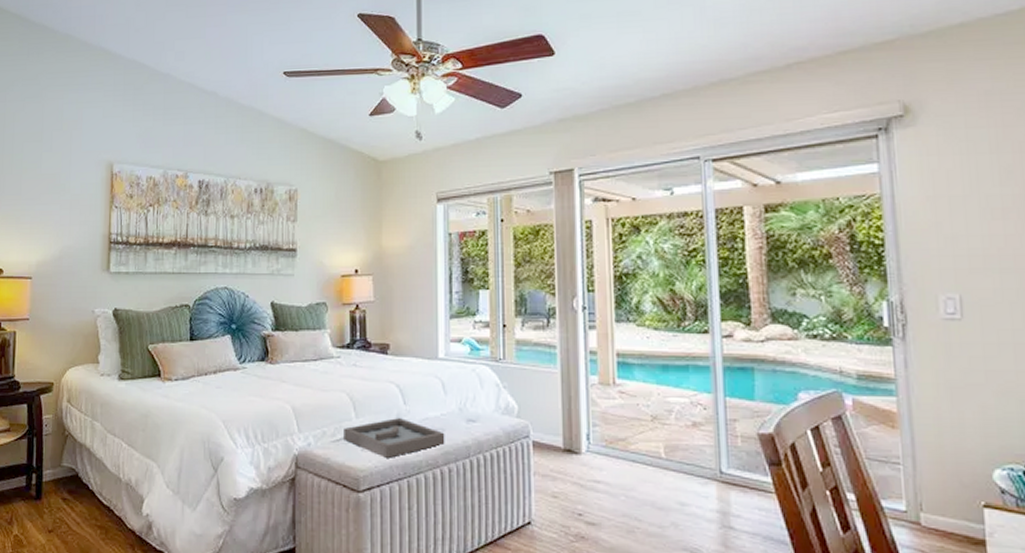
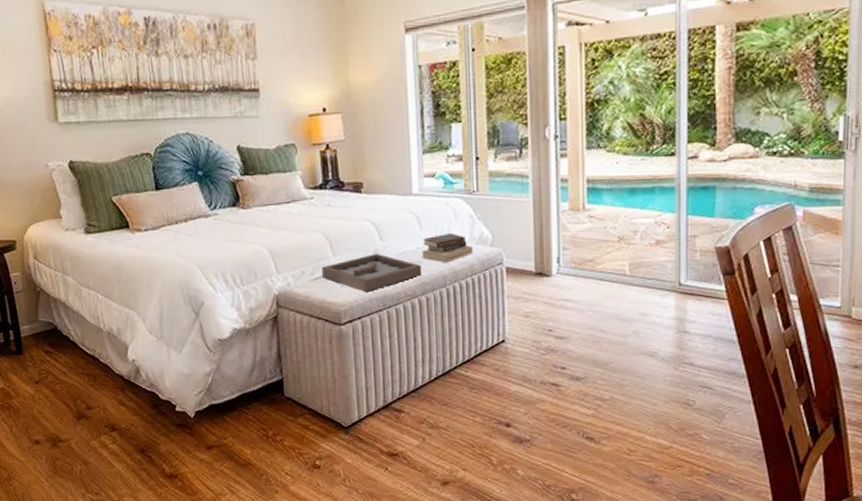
books: none [445,400,499,433] -> present [421,232,474,263]

